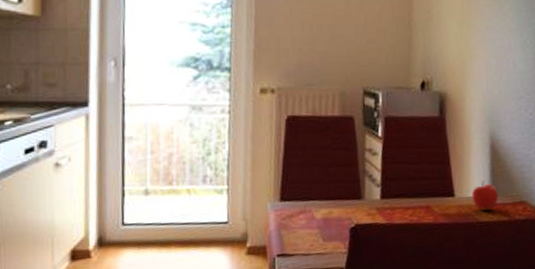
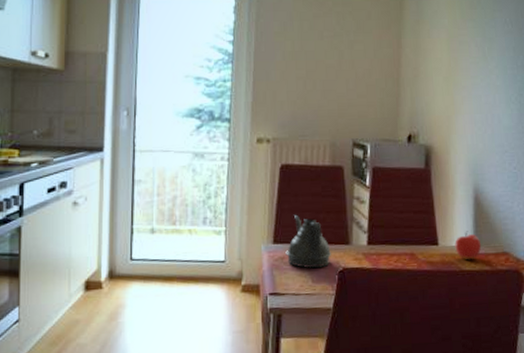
teapot: none [294,169,344,227] -> present [285,214,332,269]

